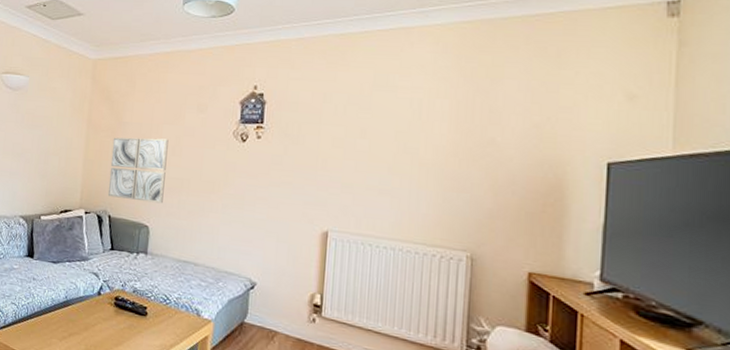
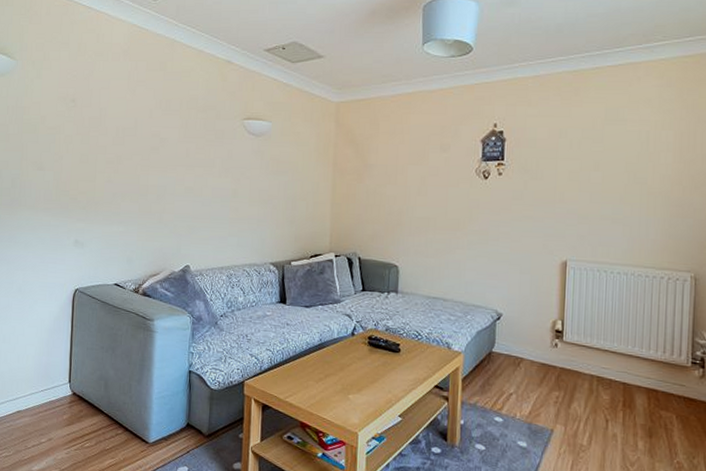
wall art: present [107,137,169,204] -> none [356,179,414,243]

